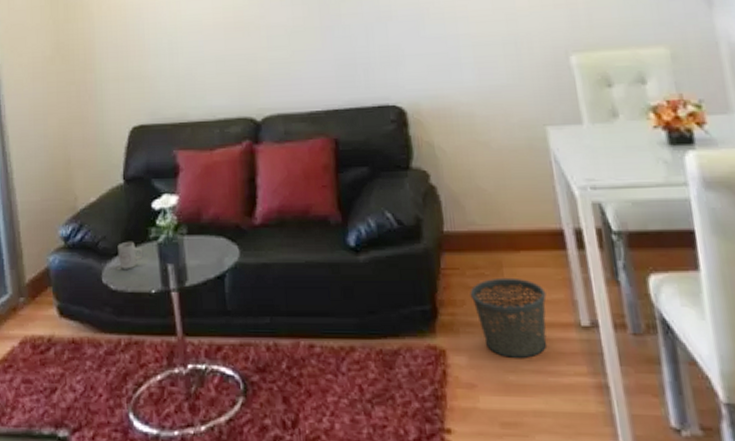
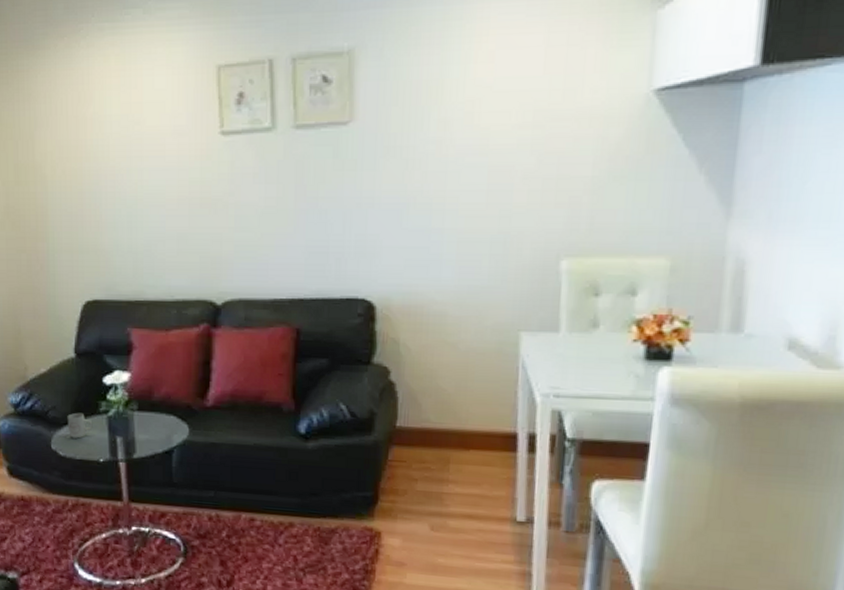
basket: present [470,277,547,358] -> none [413,472,488,545]

